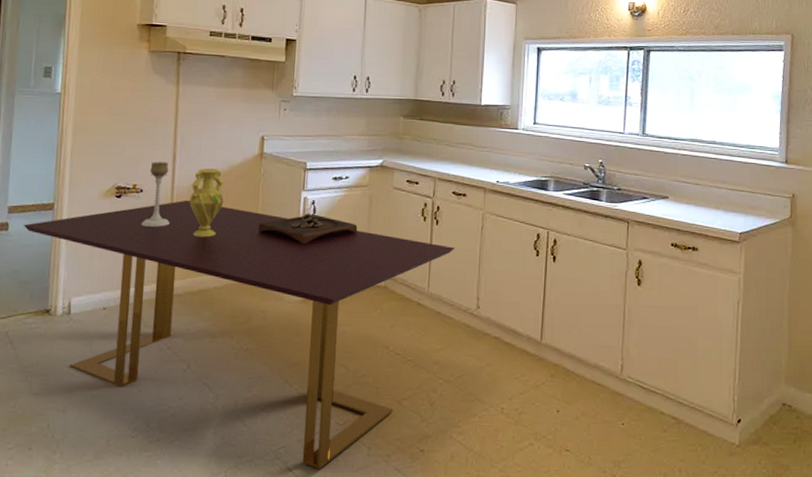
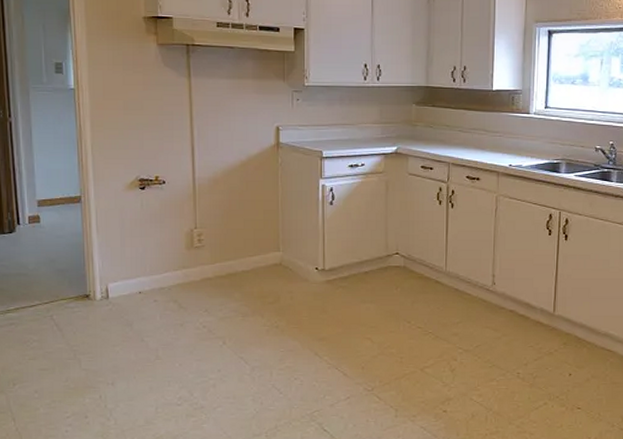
dining table: present [23,200,456,470] -> none [54,190,471,429]
candle holder: present [141,162,170,227] -> none [167,154,194,216]
vase: present [189,168,224,237] -> none [211,159,245,225]
wooden tray: present [259,214,358,244] -> none [280,200,376,229]

